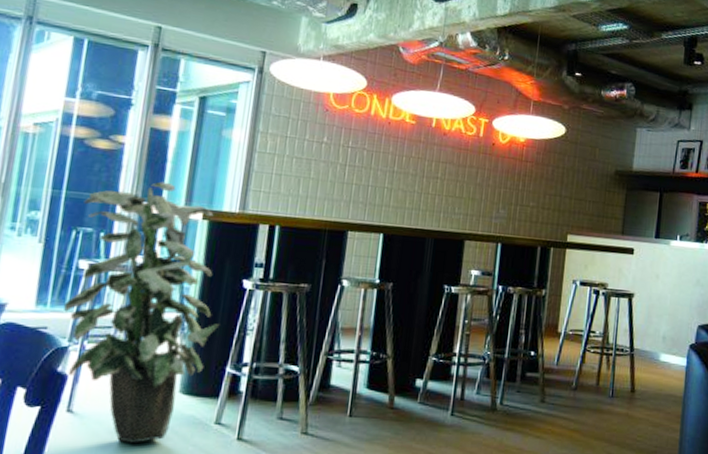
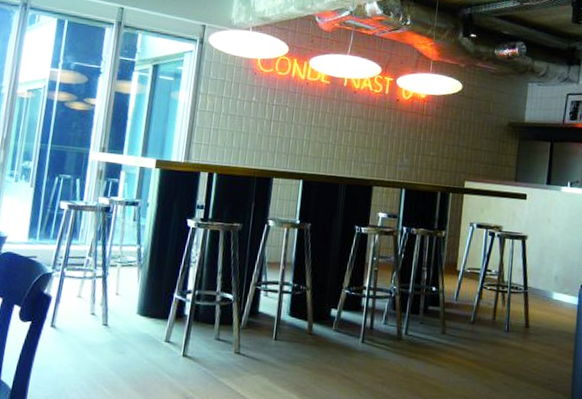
indoor plant: present [63,181,220,444] -> none [48,136,169,356]

